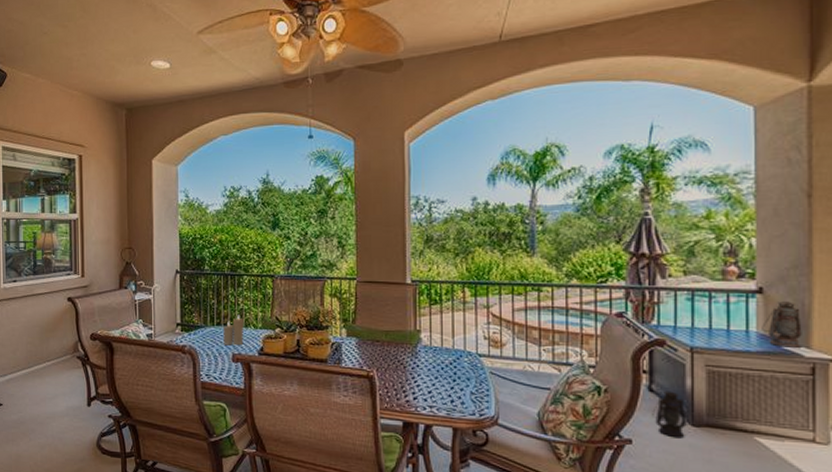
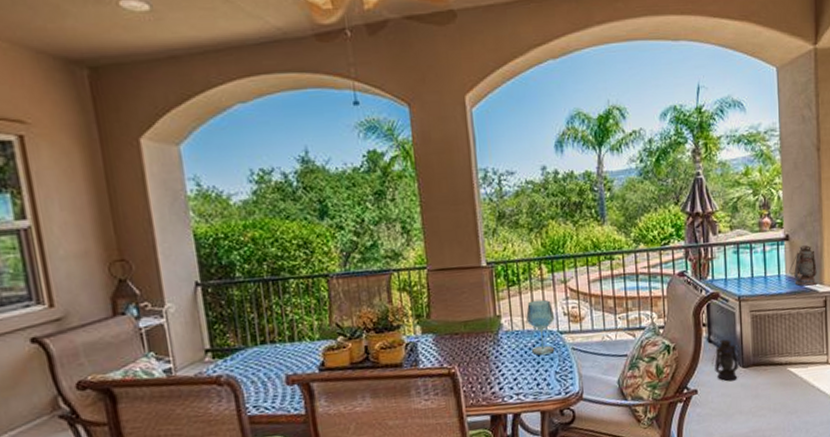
candle: present [223,315,244,346] -> none [270,327,299,367]
wine glass: none [446,321,475,374] -> present [526,299,555,355]

